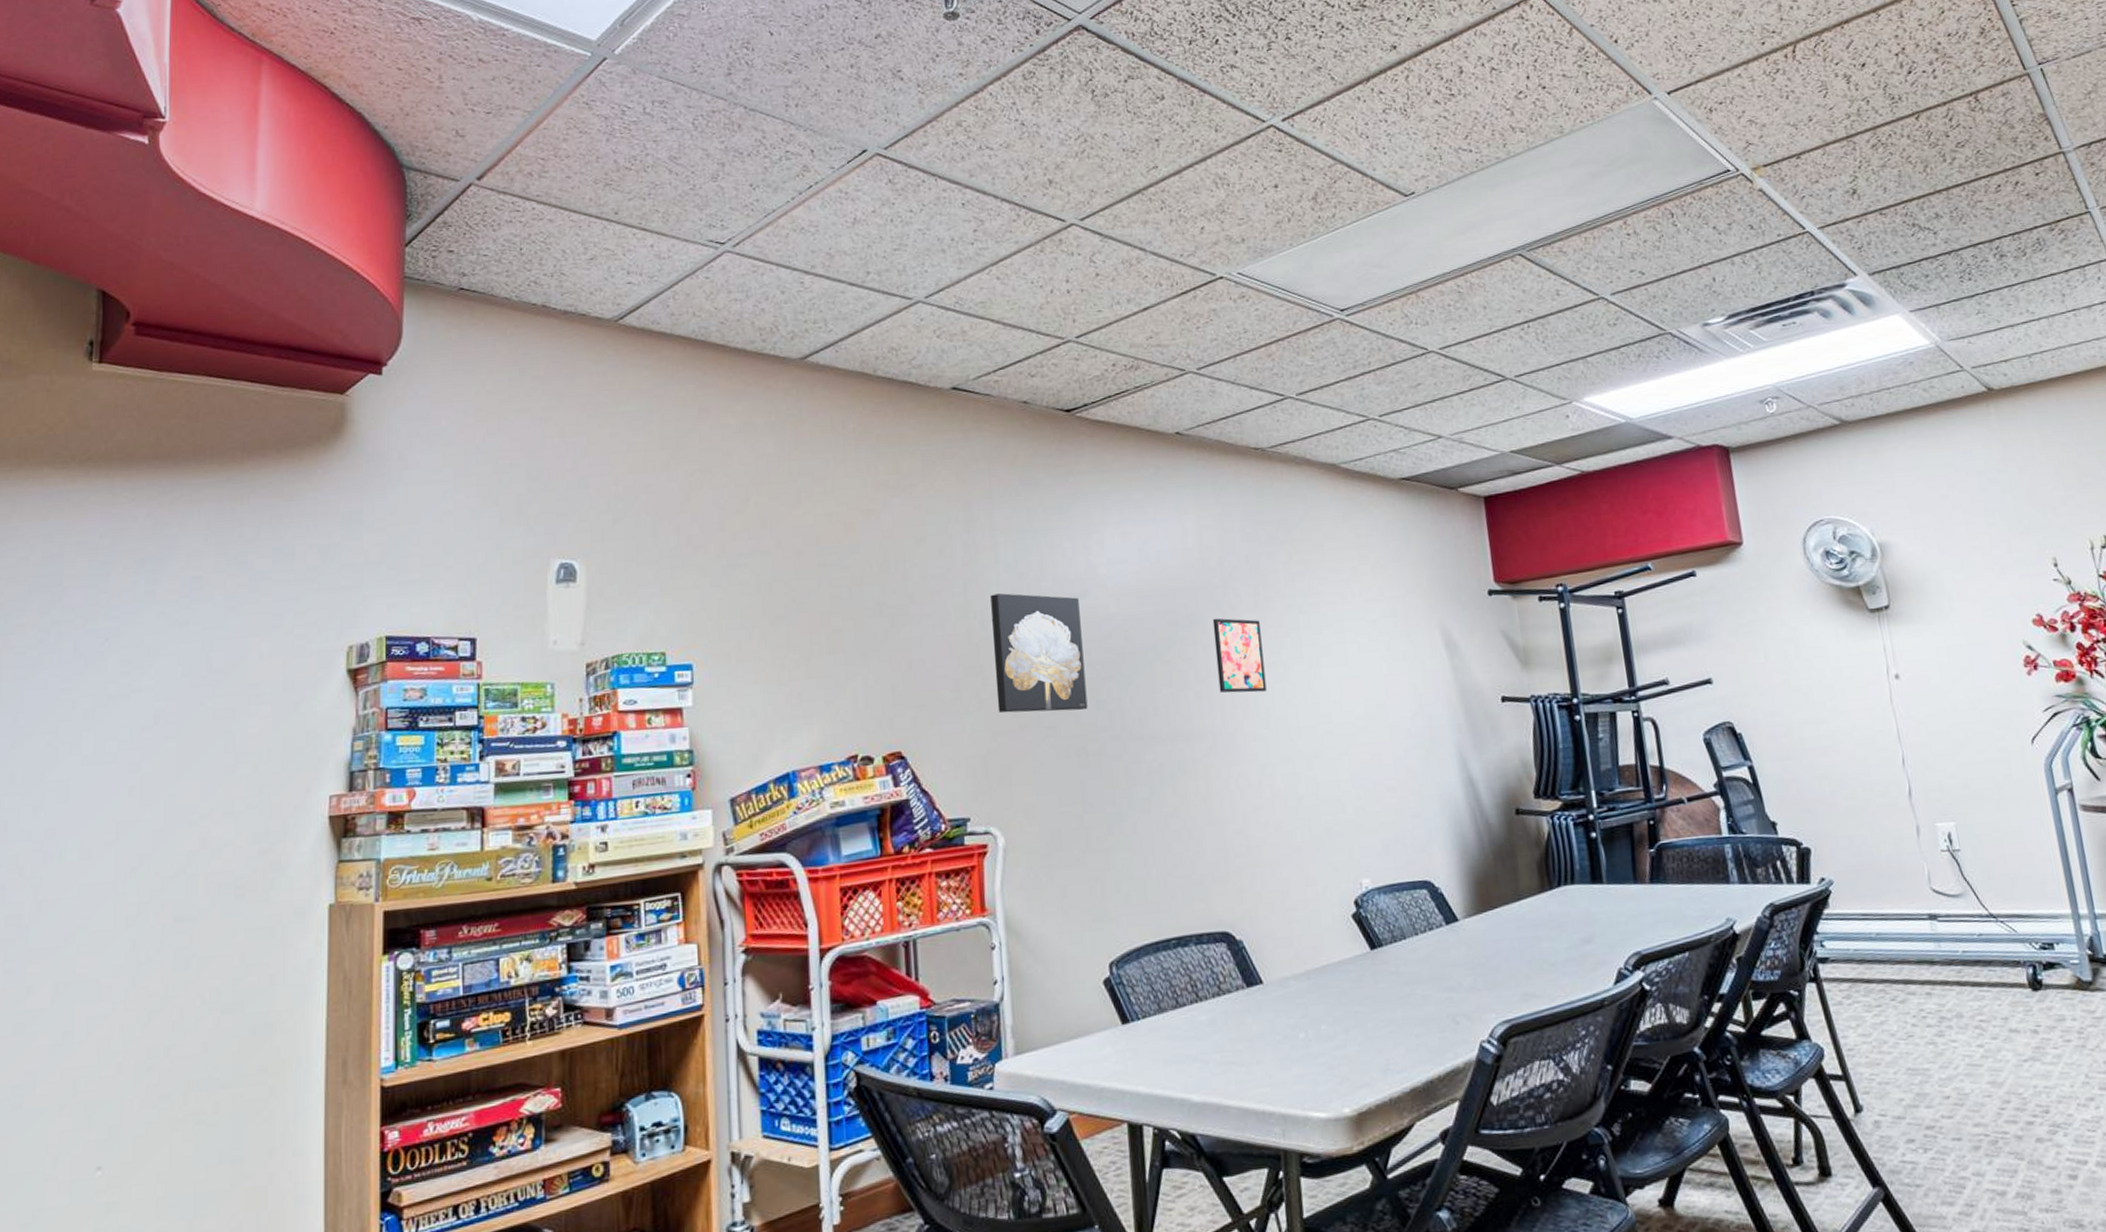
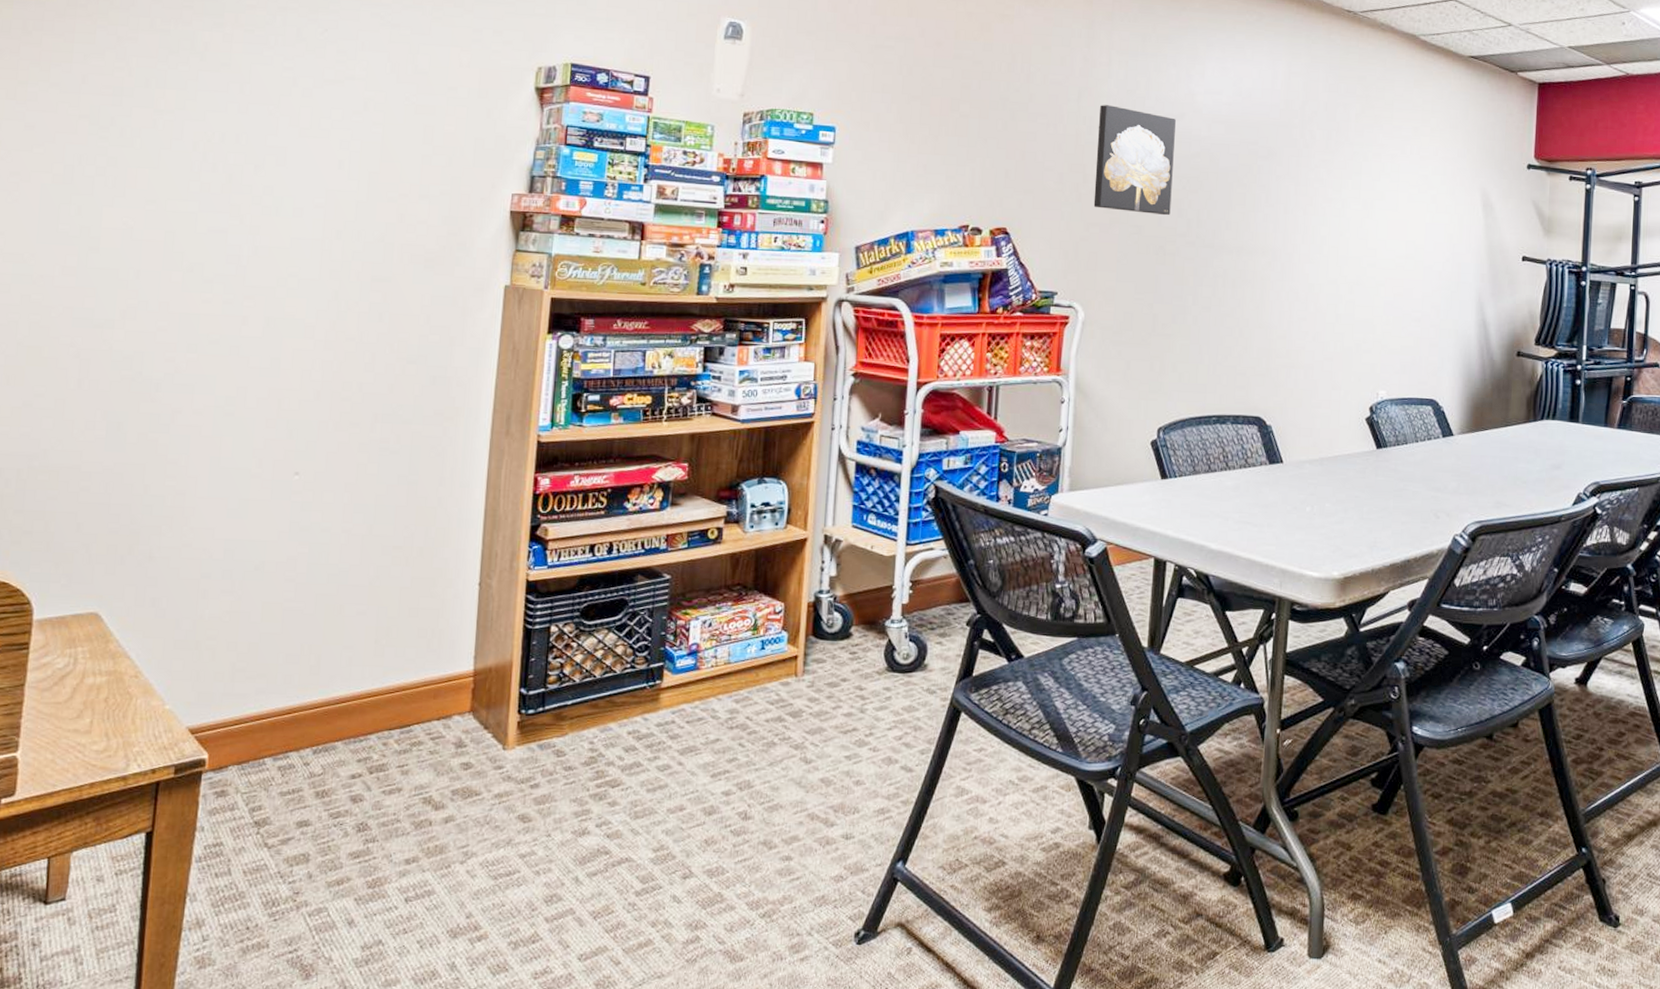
wall art: present [1212,618,1267,693] -> none [1284,153,1328,223]

